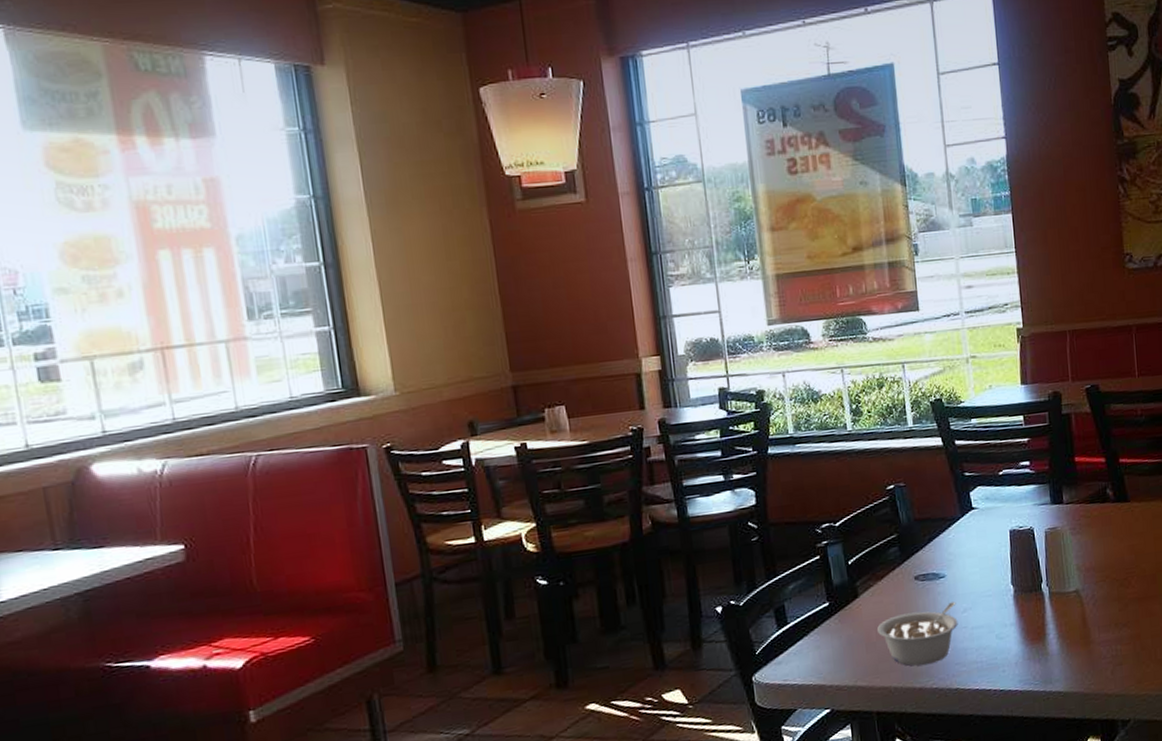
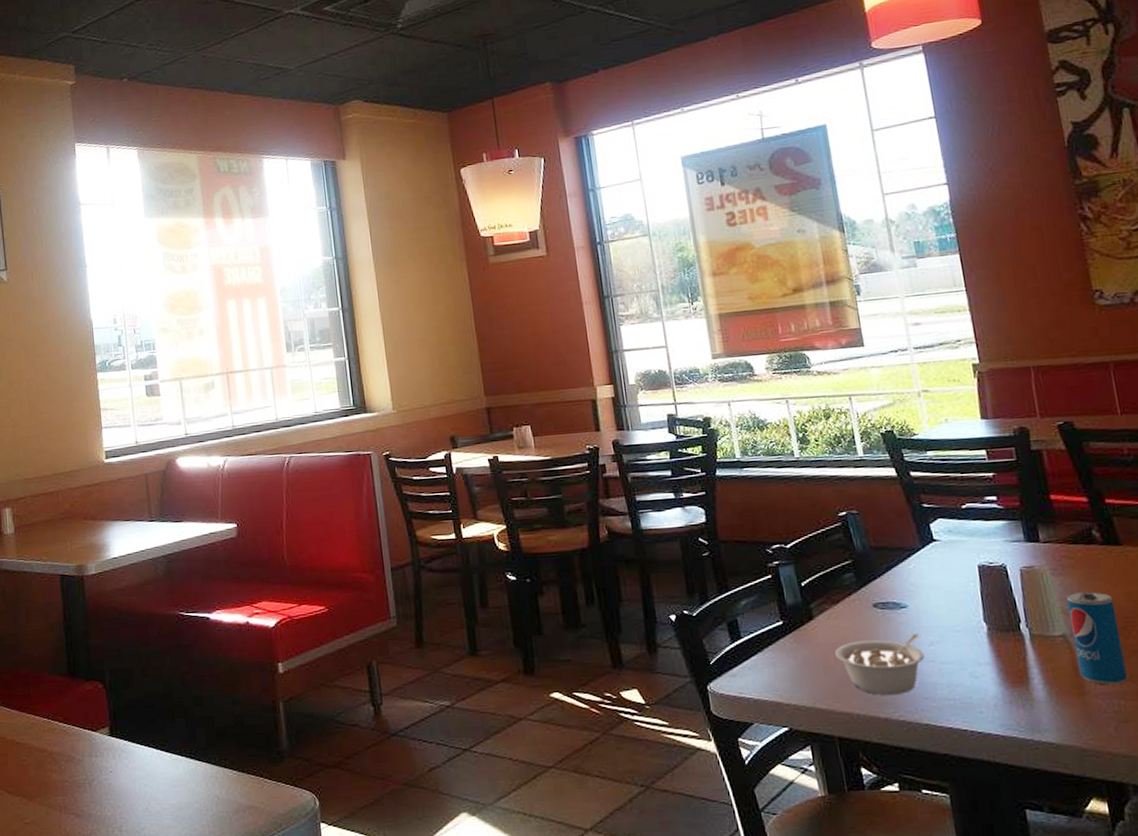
beverage can: none [1081,547,1125,633] -> present [1066,592,1128,685]

